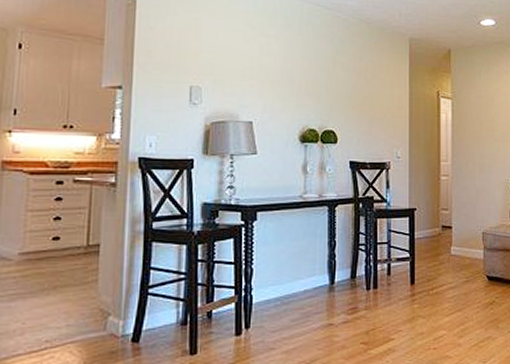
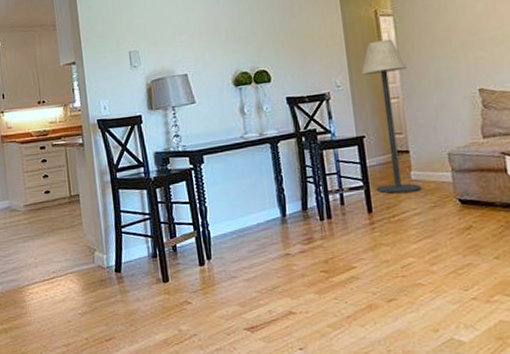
floor lamp: none [420,119,458,266] -> present [361,39,421,194]

